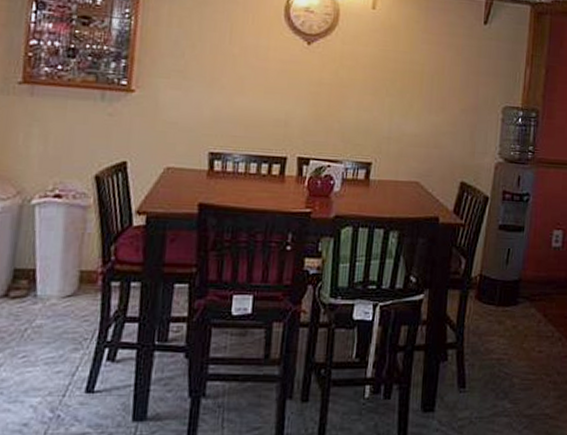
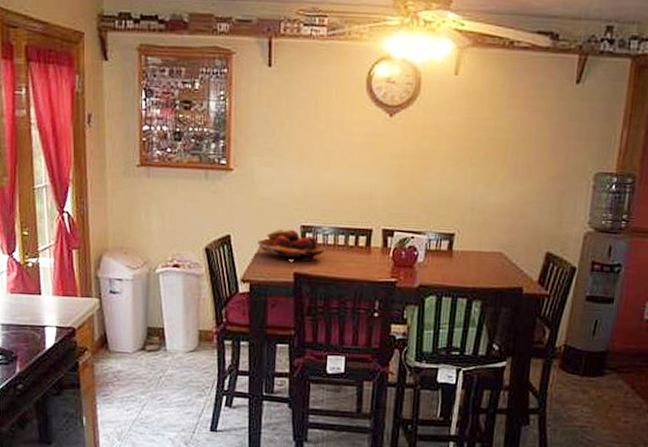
fruit basket: none [157,155,236,191] -> present [256,228,326,262]

